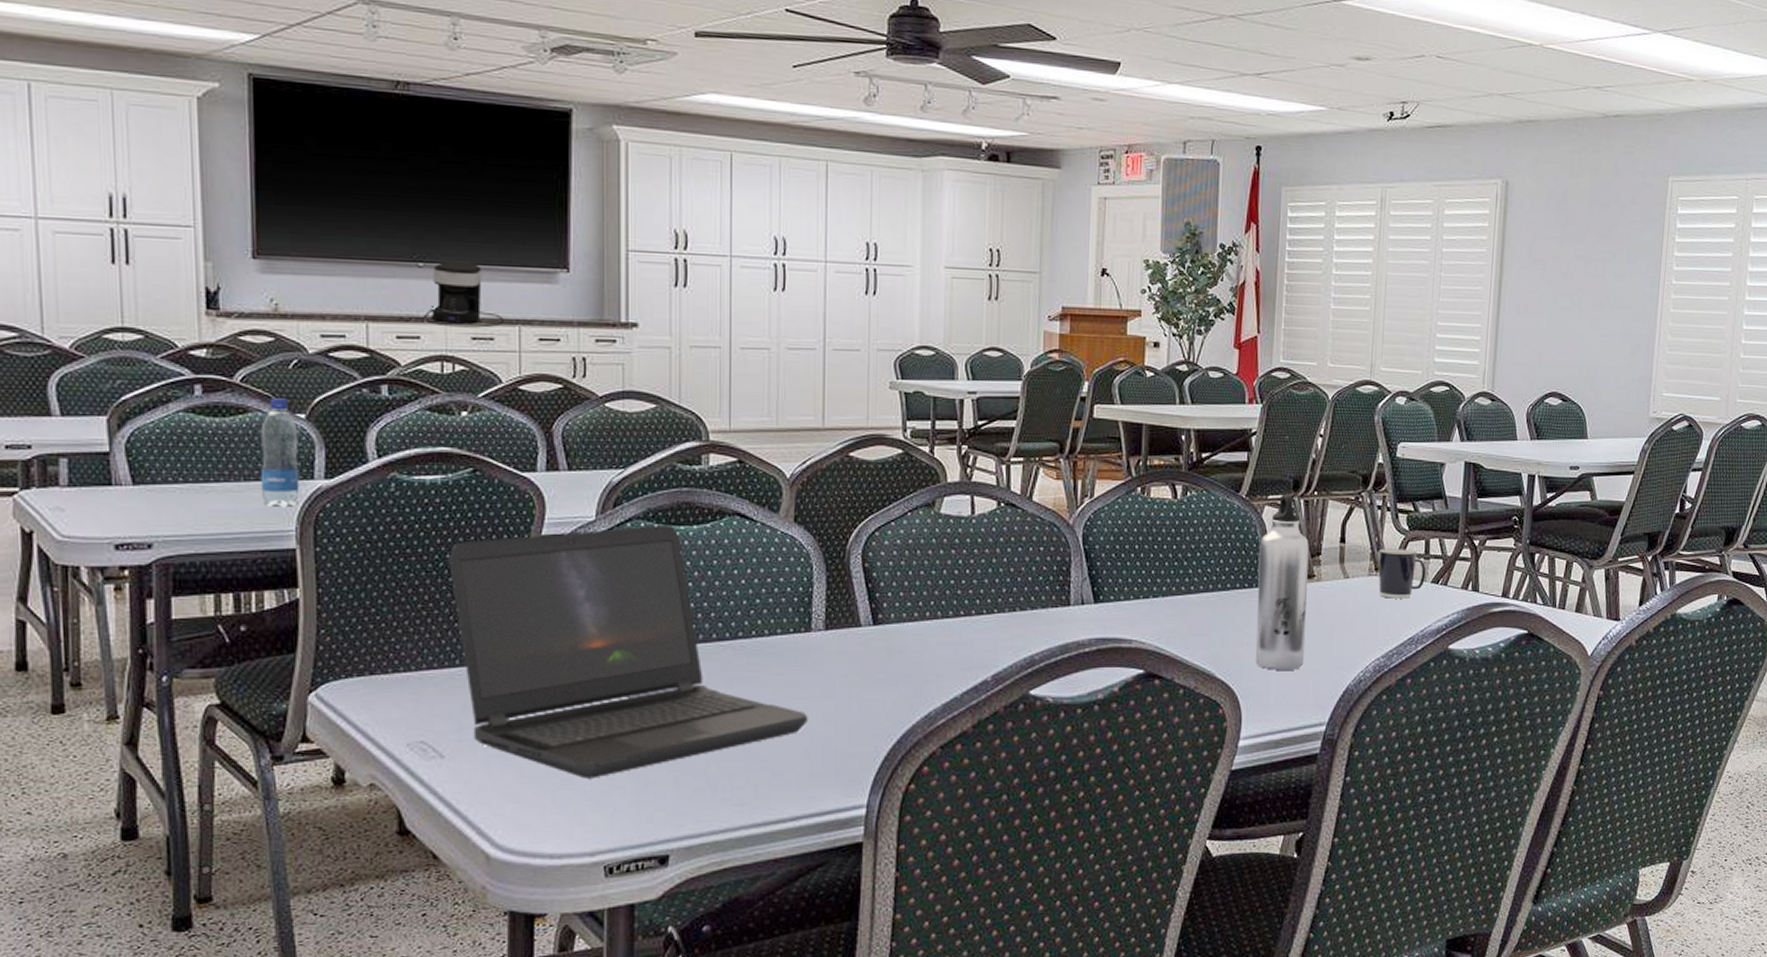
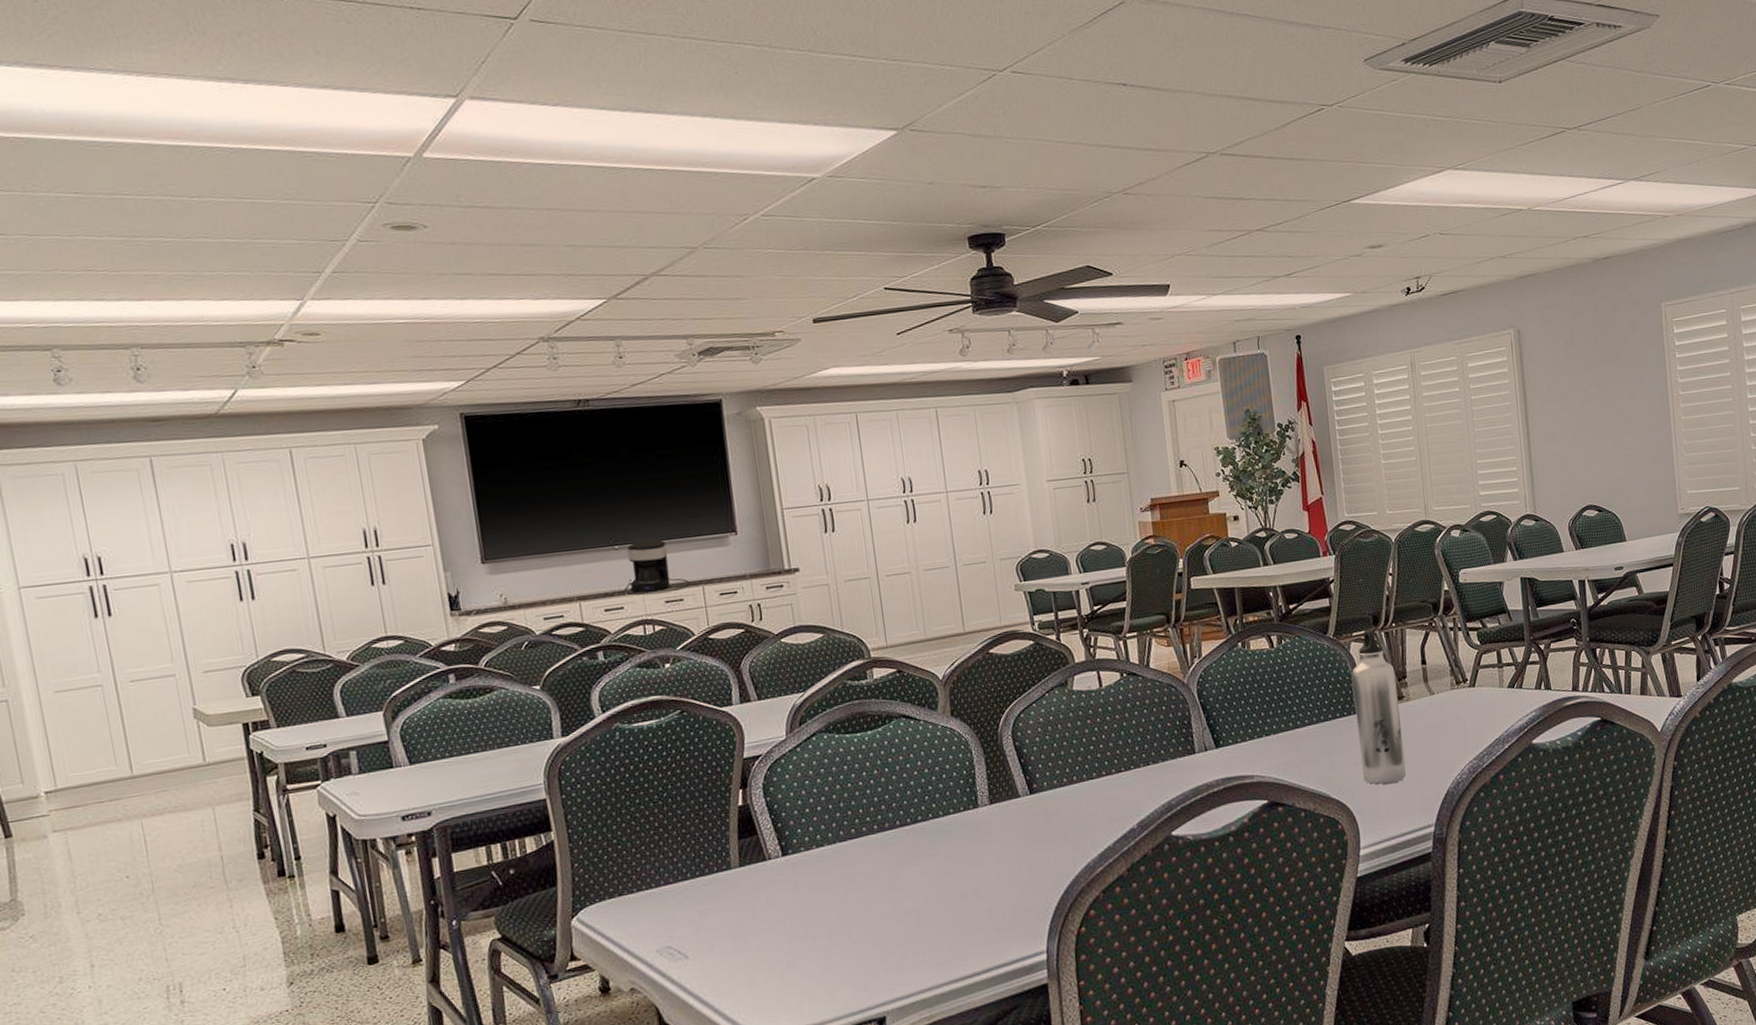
bottle: present [260,398,300,508] -> none [505,675,544,767]
laptop computer: present [449,524,808,779] -> none [670,733,987,960]
mug: present [1378,549,1426,598] -> none [1456,661,1502,707]

